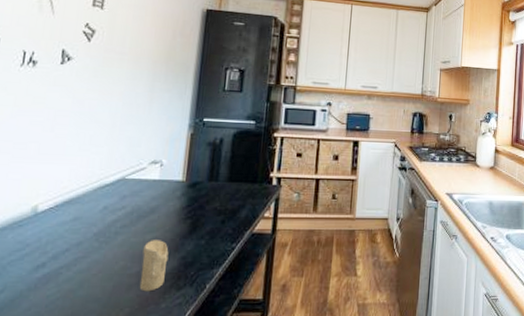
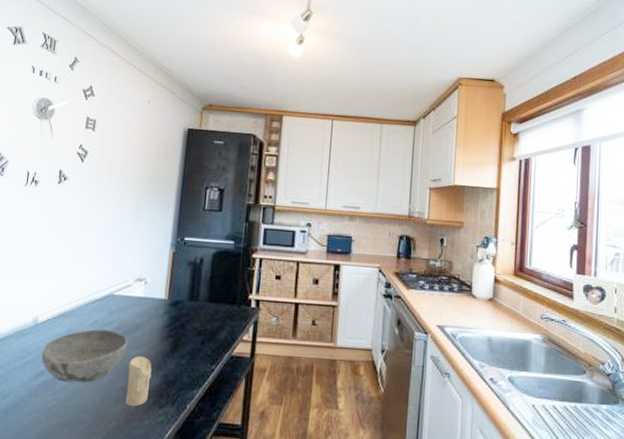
bowl: none [41,215,142,273] -> present [41,329,128,383]

